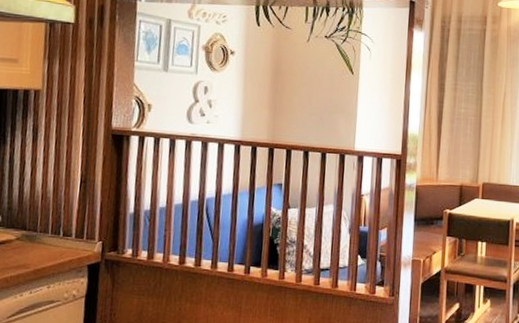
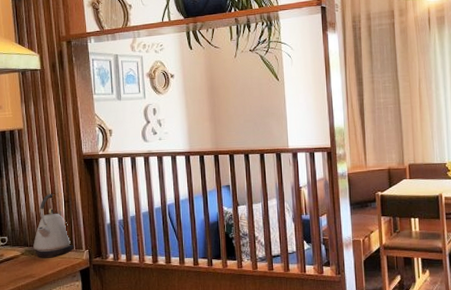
kettle: none [33,170,85,247] -> present [33,193,74,258]

